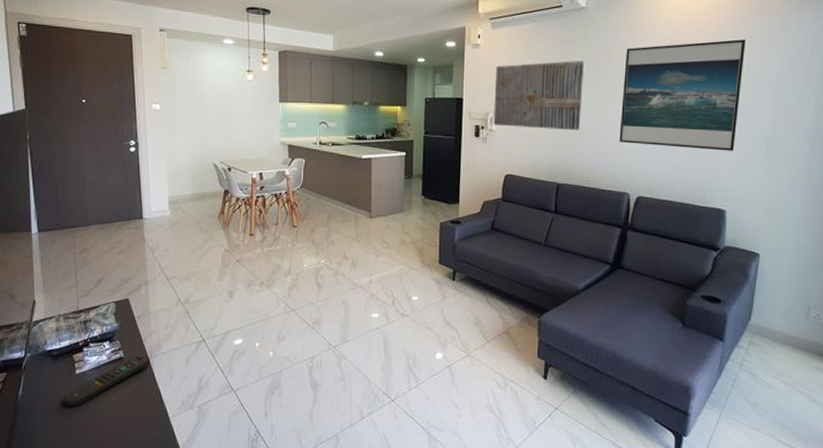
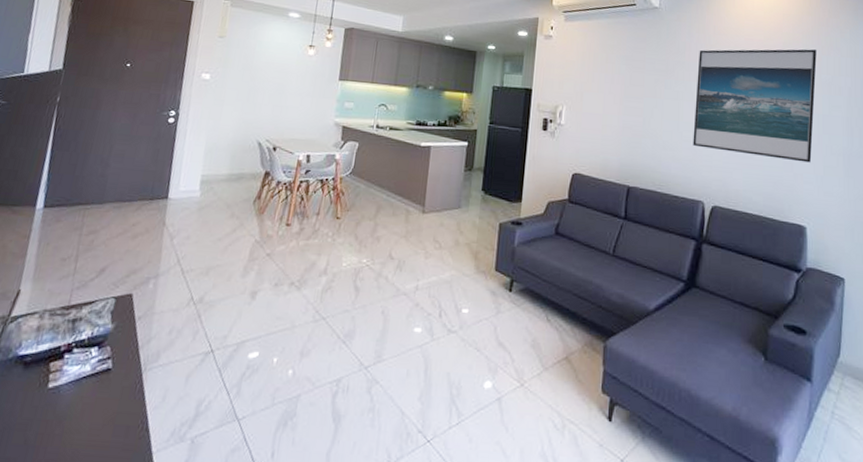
remote control: present [63,355,150,406] -> none [24,367,143,432]
wall art: present [493,61,584,131] -> none [562,58,657,131]

